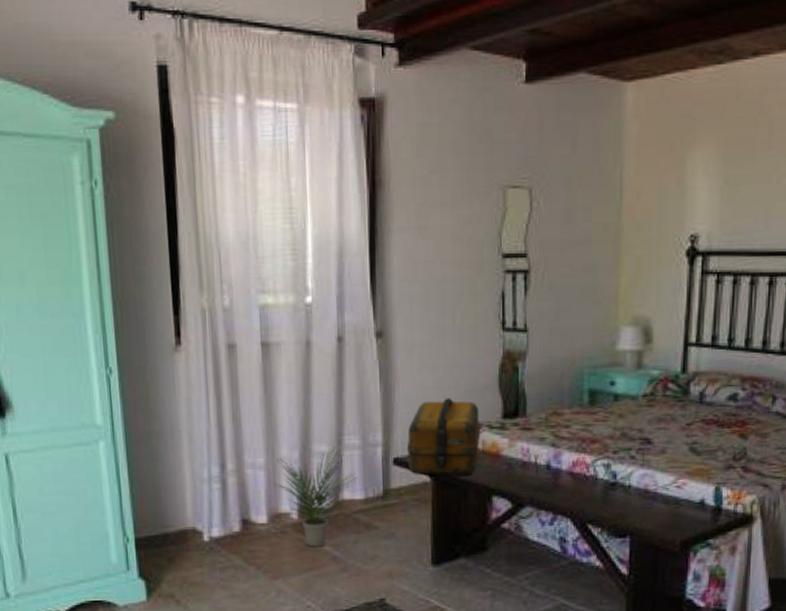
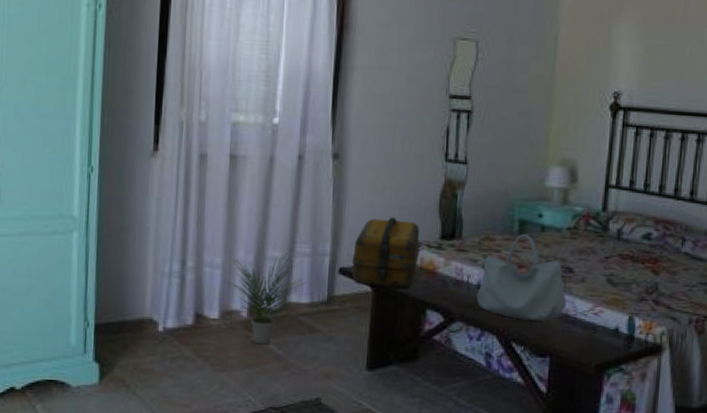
handbag: none [547,405,646,500] -> present [477,233,567,322]

